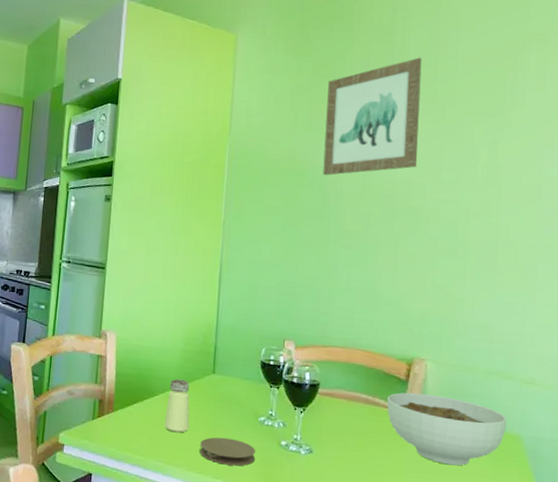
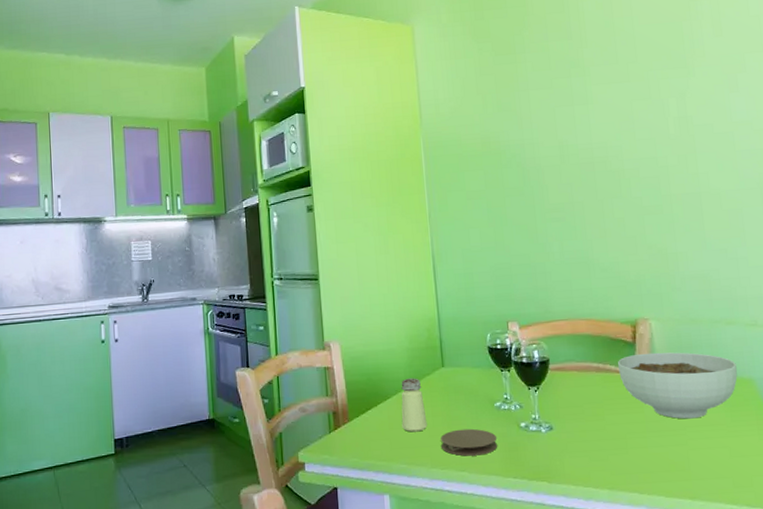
wall art: present [323,57,422,175] -> none [511,22,611,152]

